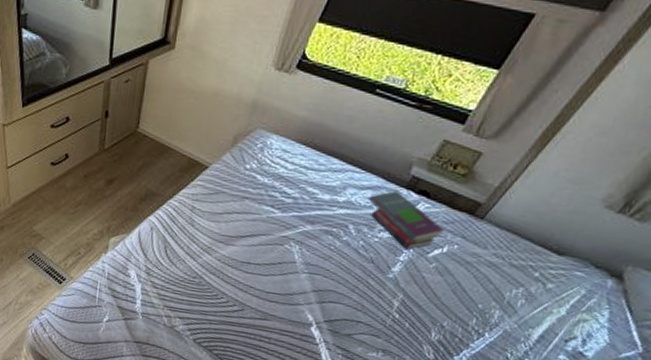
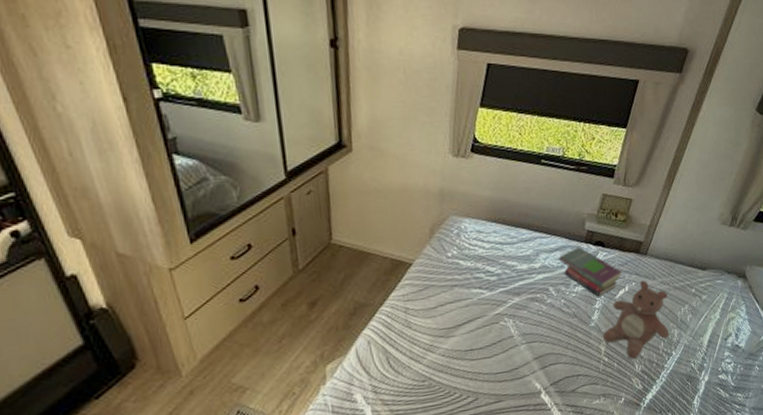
stuffed animal: none [399,245,499,326] -> present [603,280,670,359]

